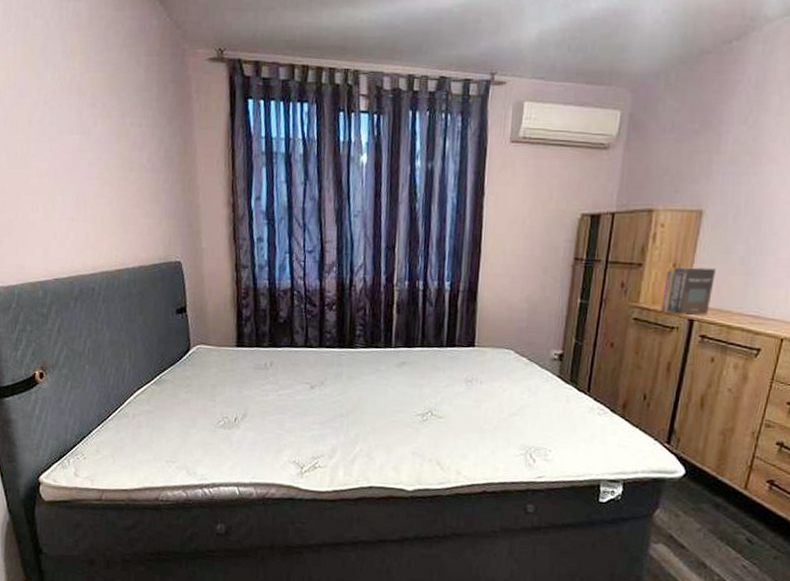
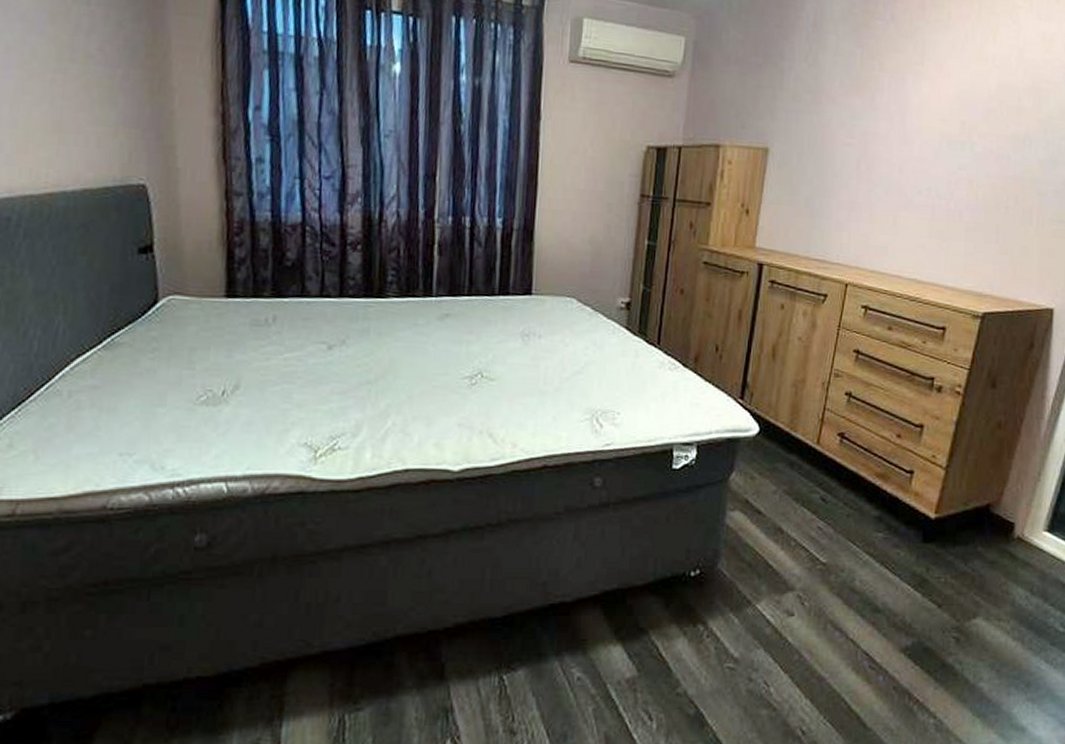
books: present [661,267,716,316] -> none [731,207,782,259]

